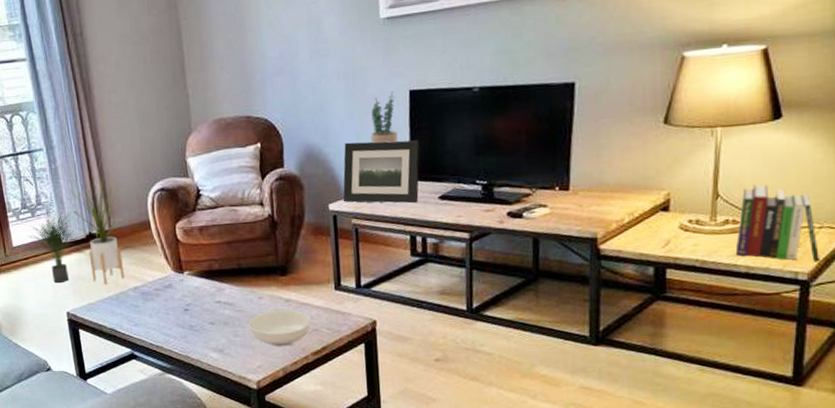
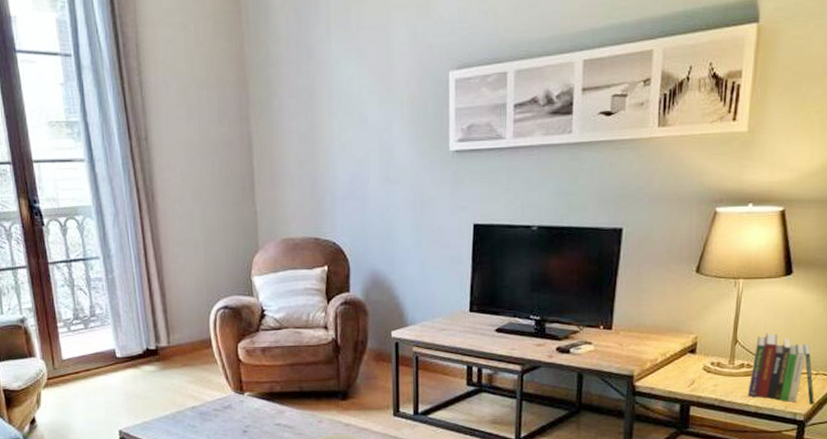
potted plant: present [27,208,74,283] -> none [78,321,130,399]
house plant: present [68,174,125,284] -> none [126,288,185,402]
picture frame: present [343,140,420,204] -> none [406,271,480,335]
vase: present [370,91,398,144] -> none [435,224,460,274]

